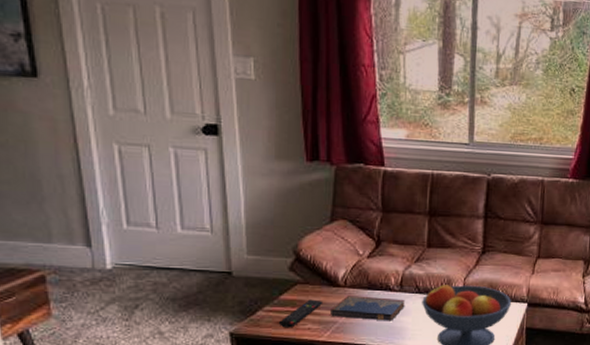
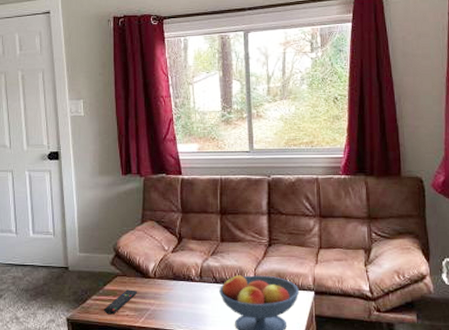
hardcover book: present [331,296,406,321] -> none [144,286,205,309]

